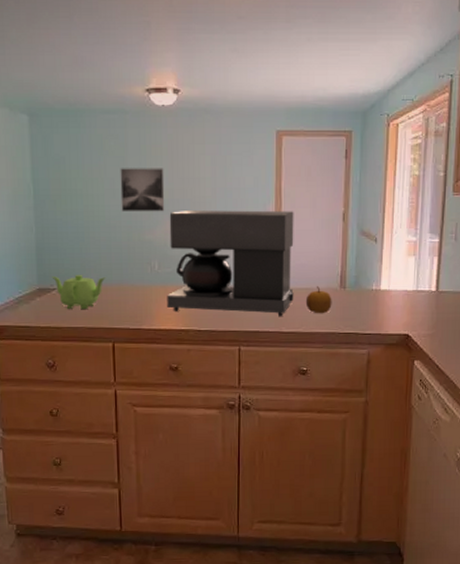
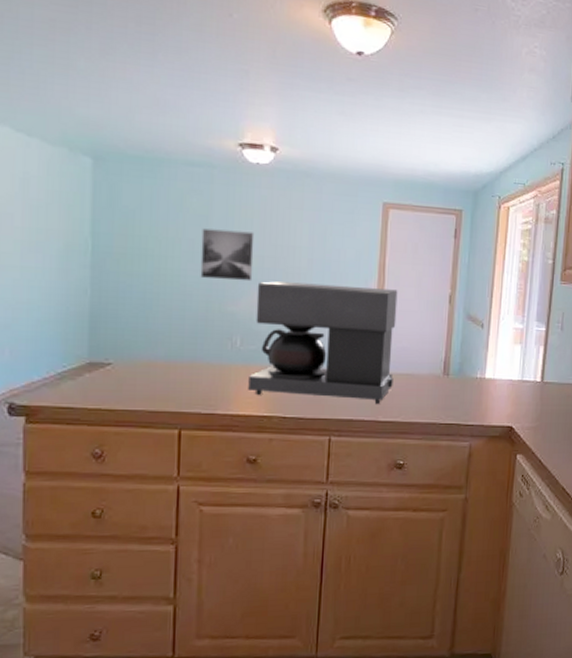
teapot: present [51,275,106,310] -> none [107,348,176,390]
fruit: present [305,286,332,314] -> none [405,372,434,403]

